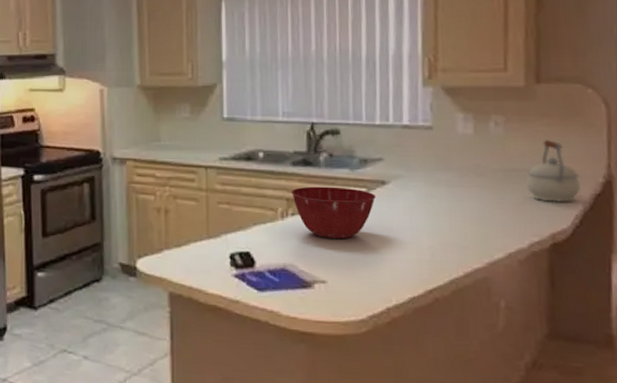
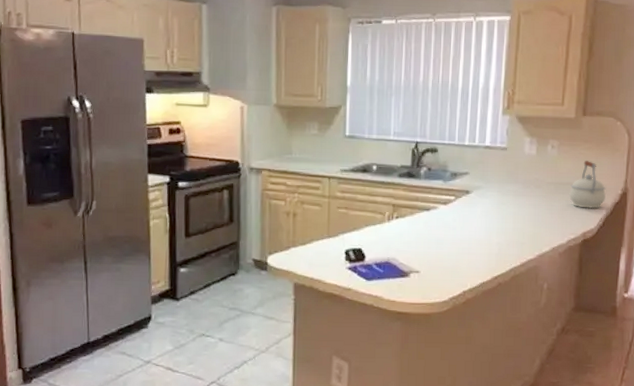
mixing bowl: present [290,186,376,240] -> none [396,194,461,238]

